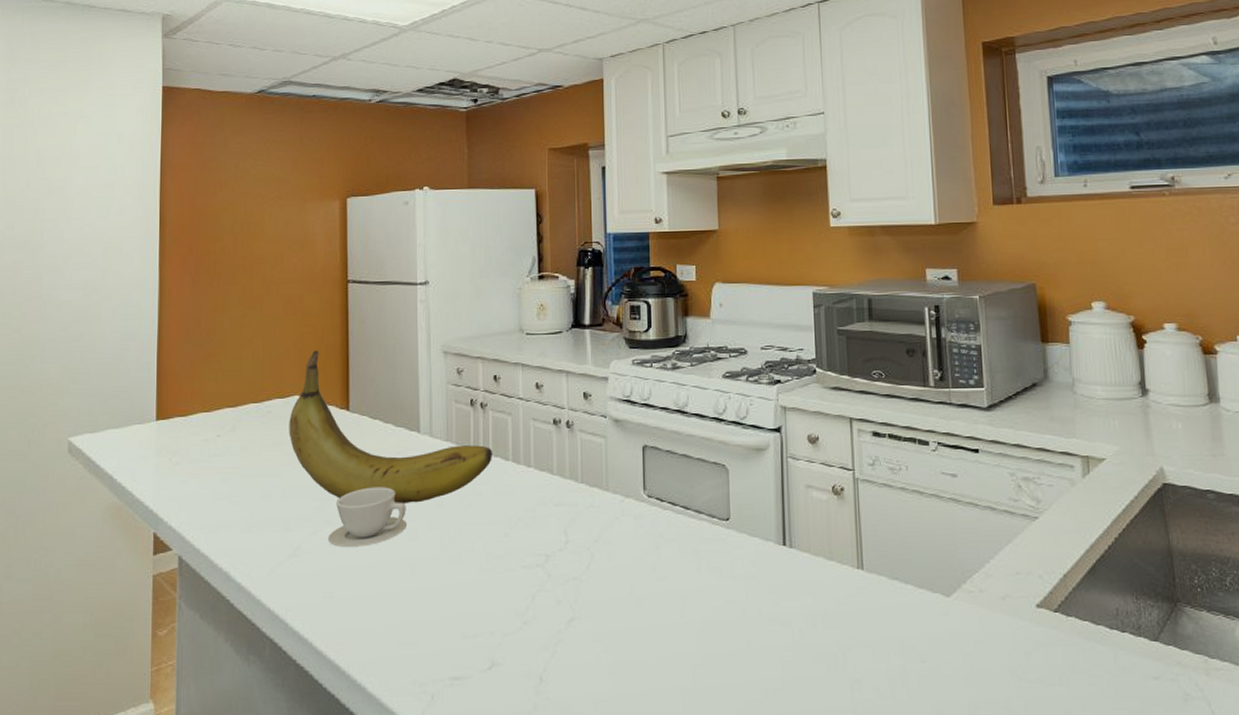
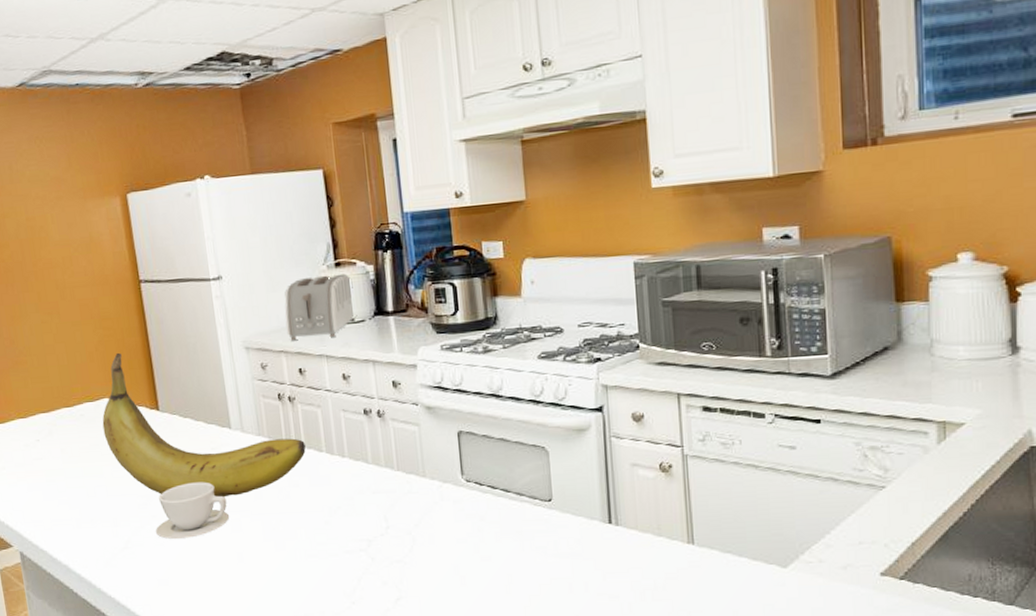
toaster: none [485,286,555,348] -> present [284,274,357,341]

